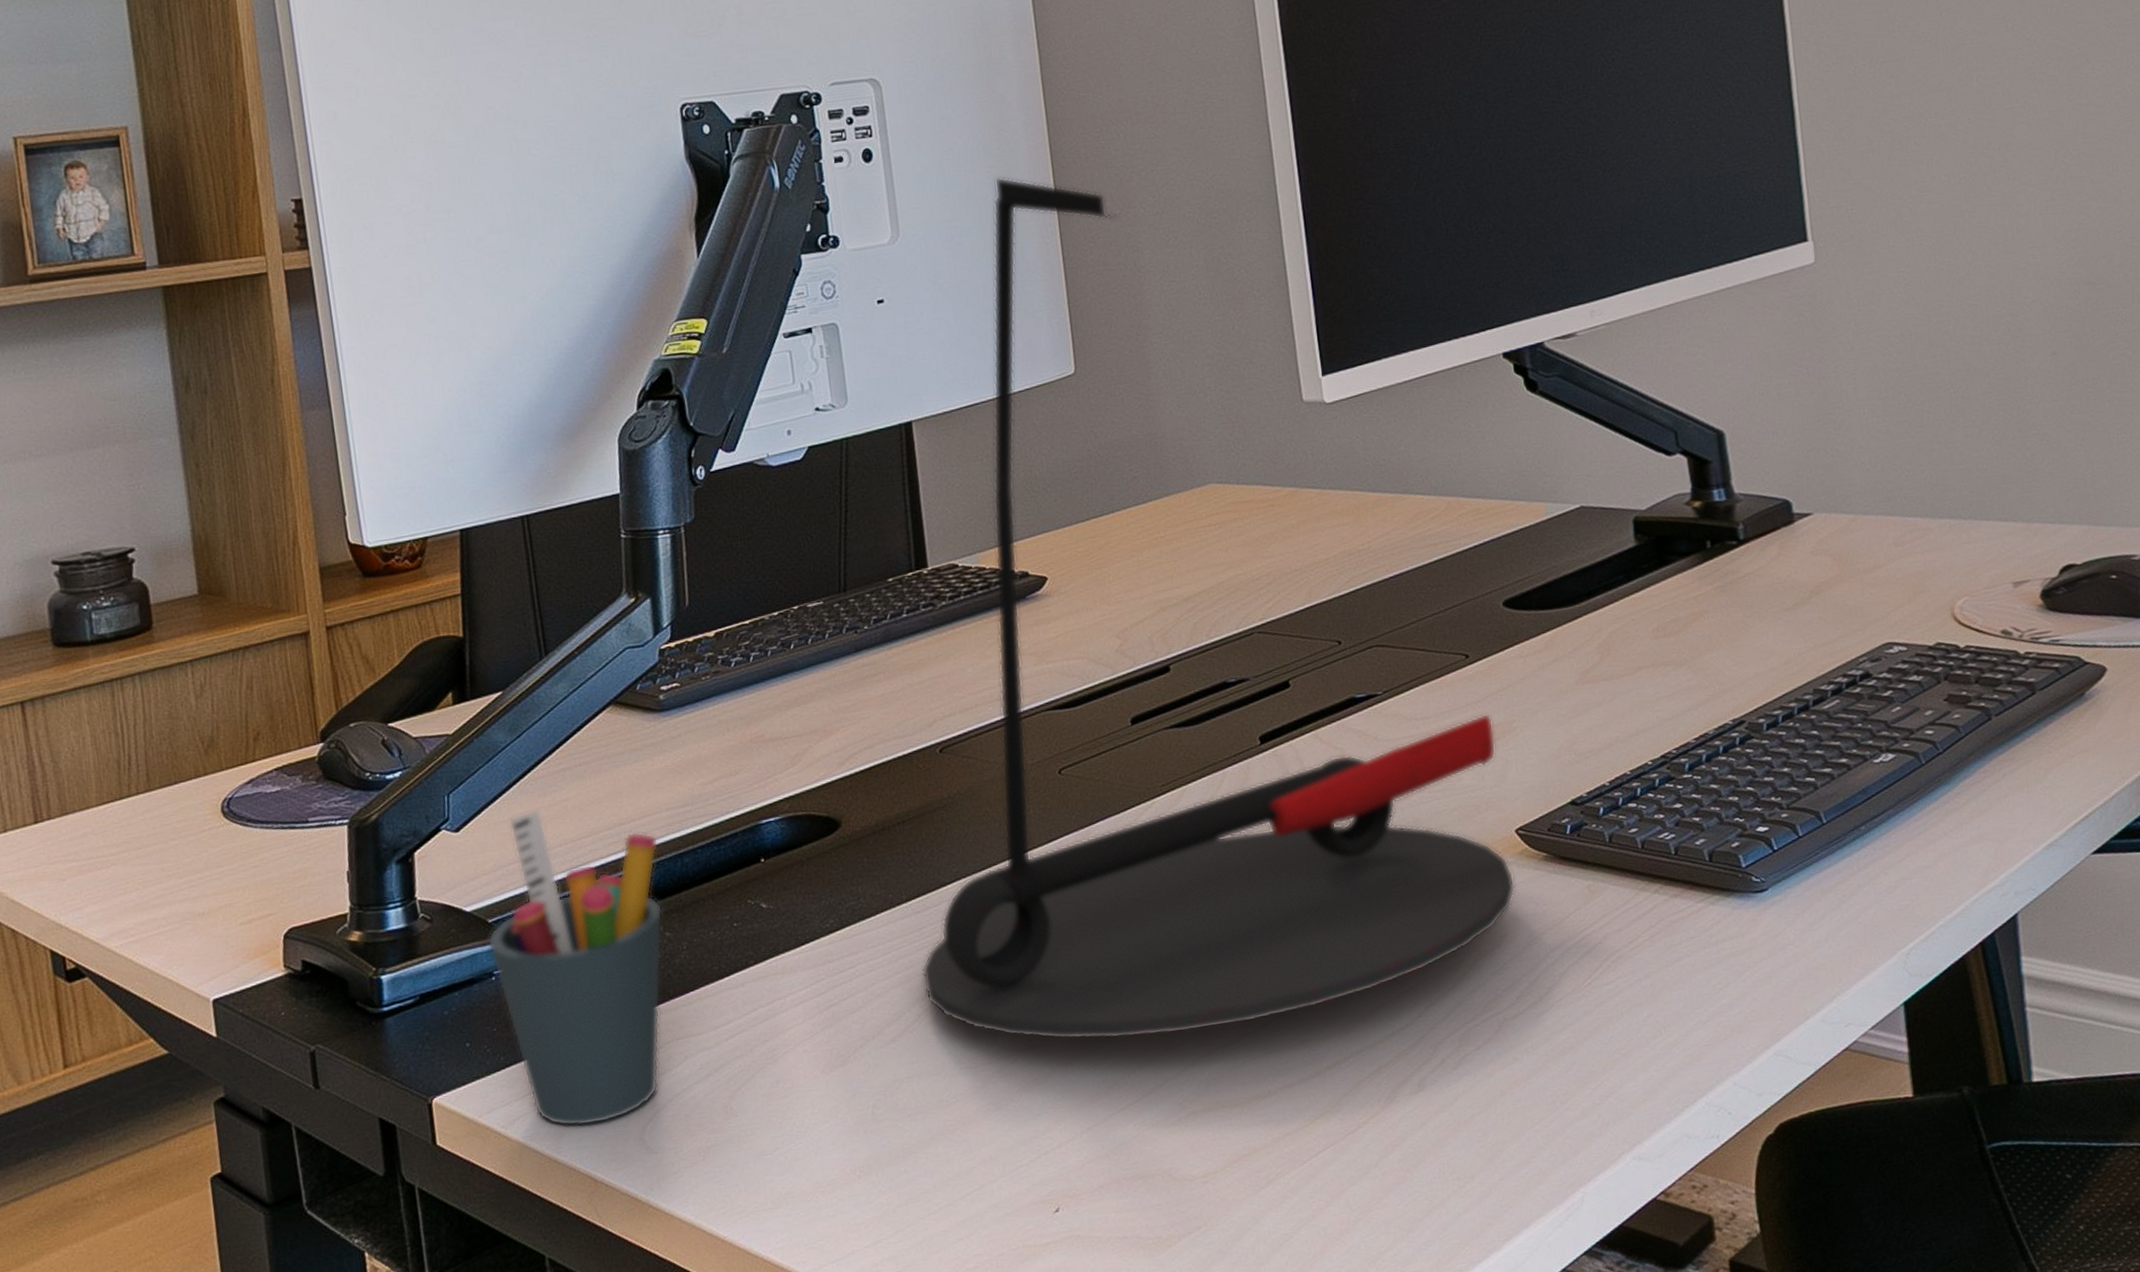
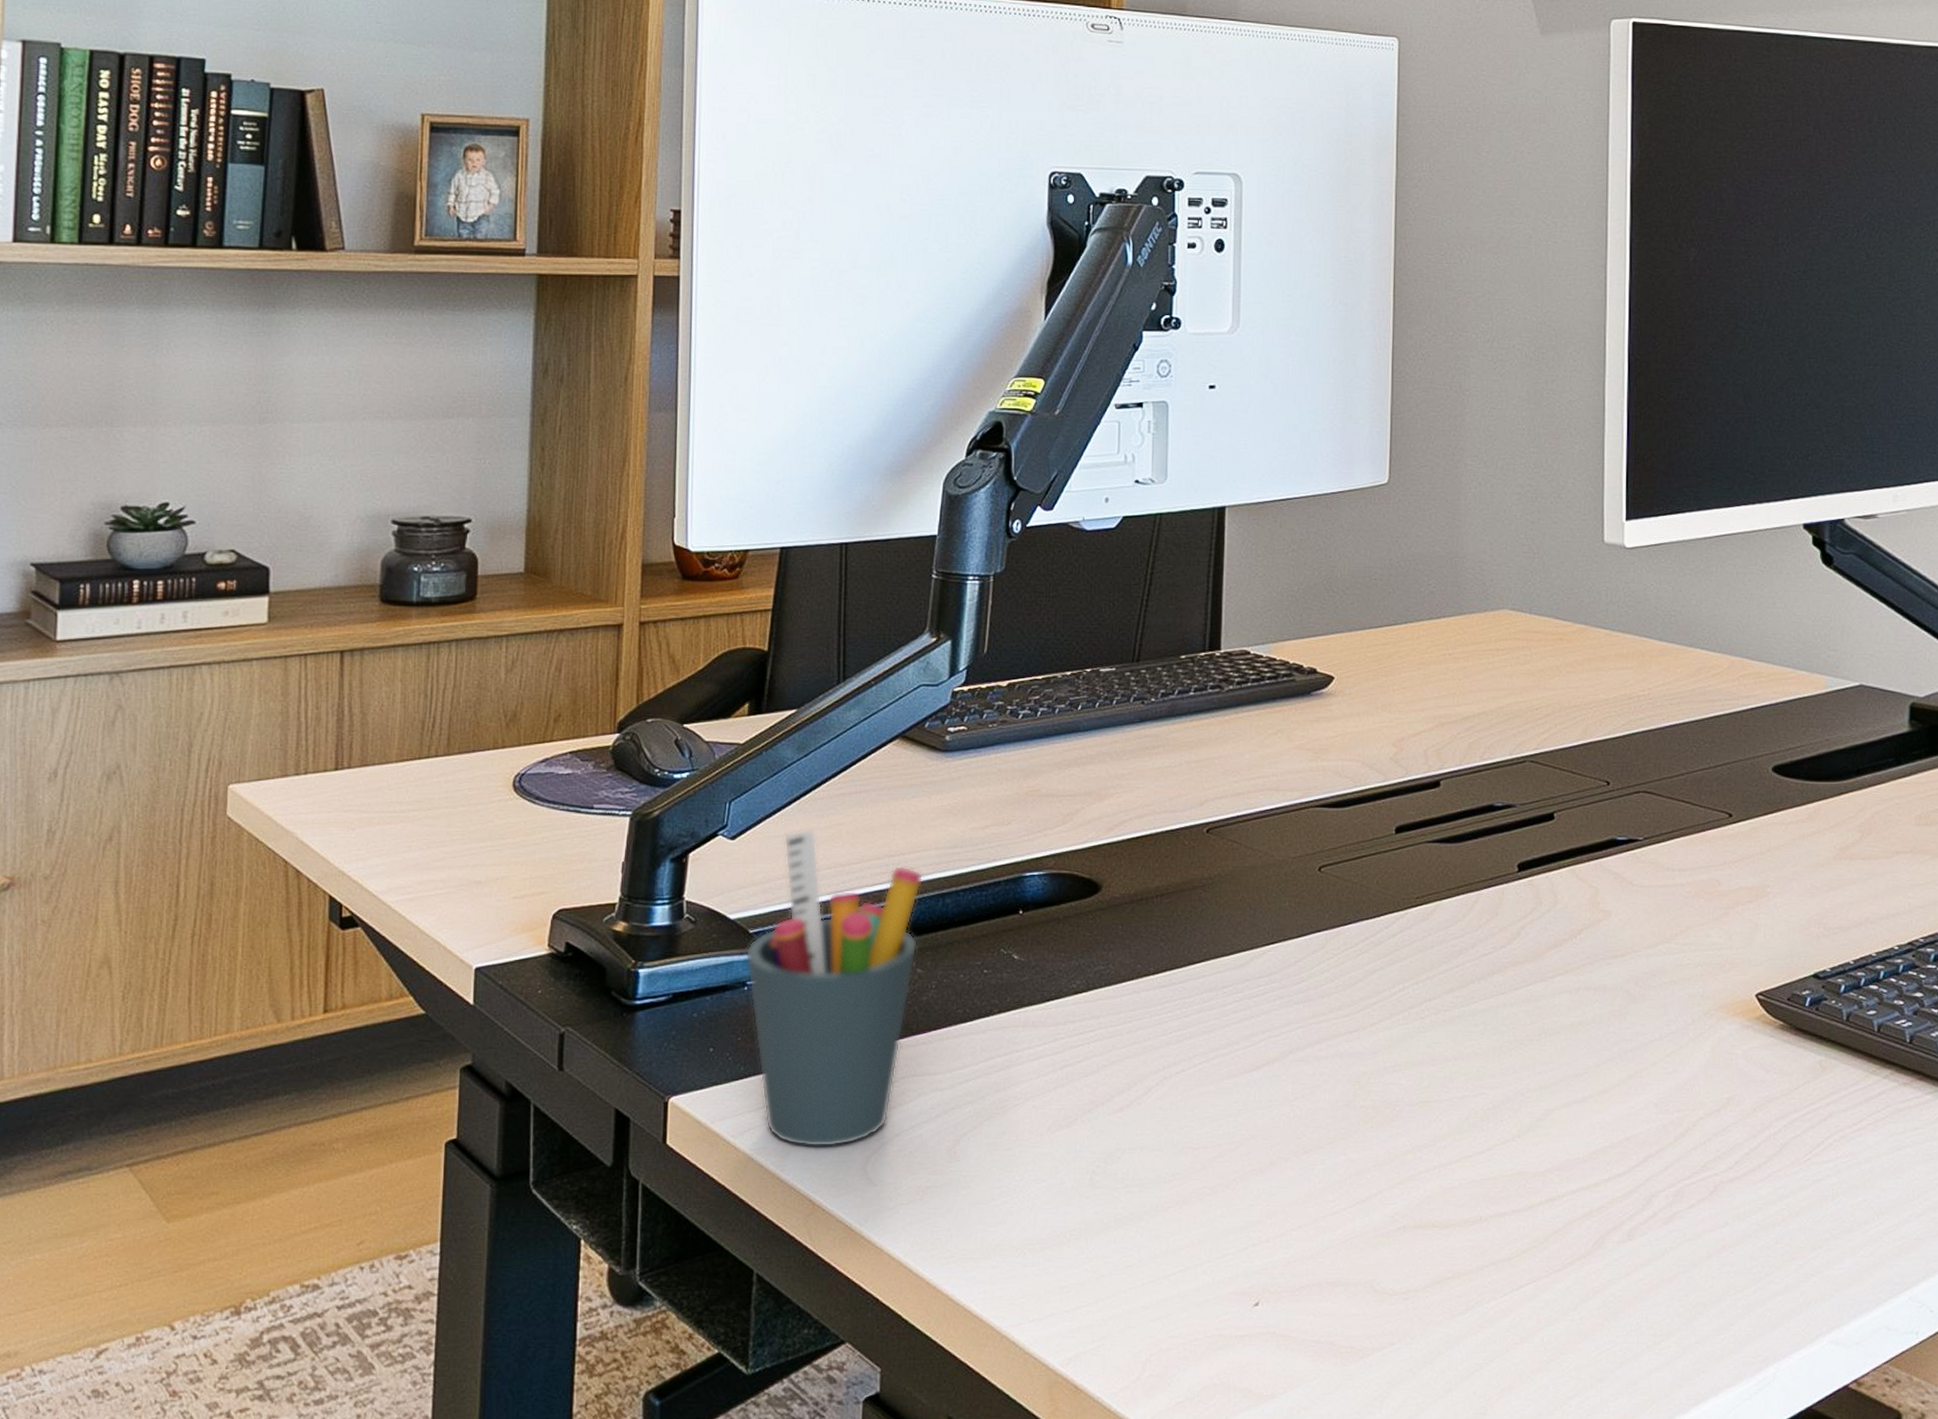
desk lamp: present [921,177,1516,1040] -> none [1158,284,1749,1146]

